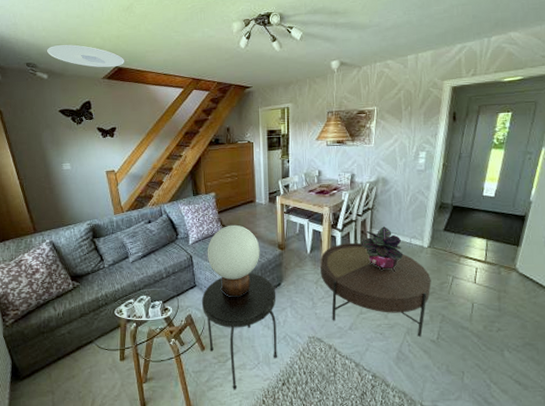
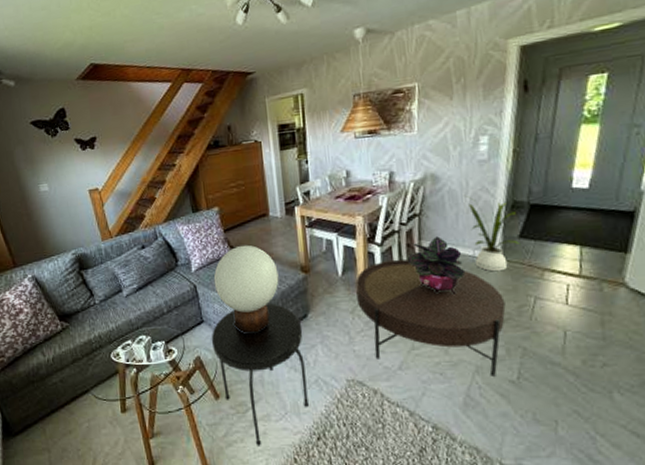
ceiling light: present [47,45,124,68] -> none [12,42,100,67]
house plant: none [407,197,445,256] -> present [466,196,521,272]

